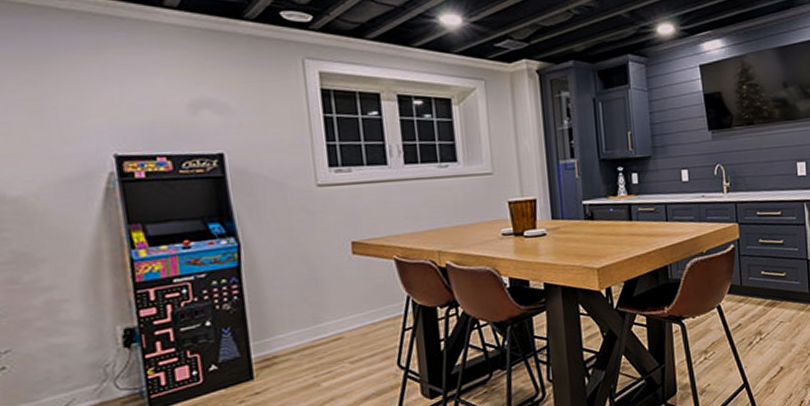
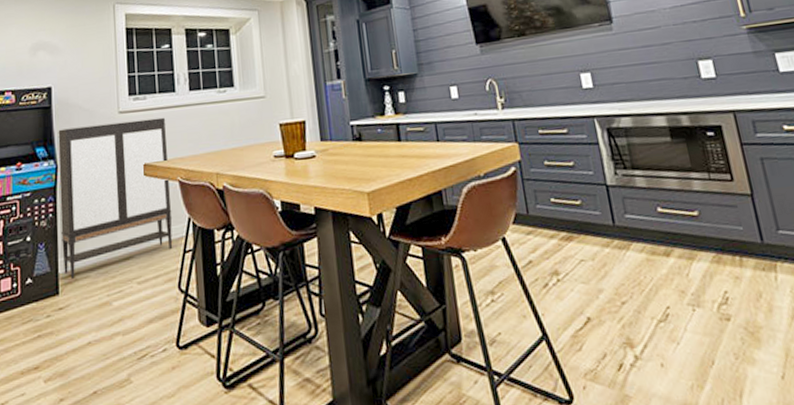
storage cabinet: none [237,192,390,364] -> present [58,117,173,280]

